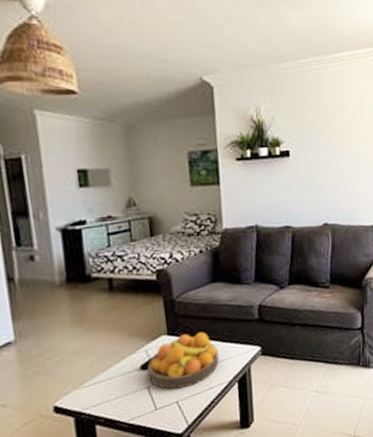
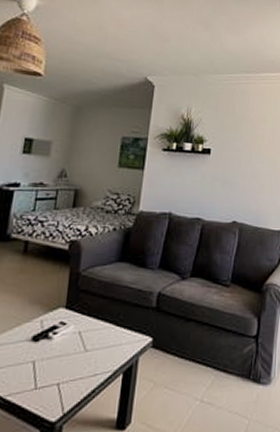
fruit bowl: present [147,331,219,390] -> none [36,310,110,369]

